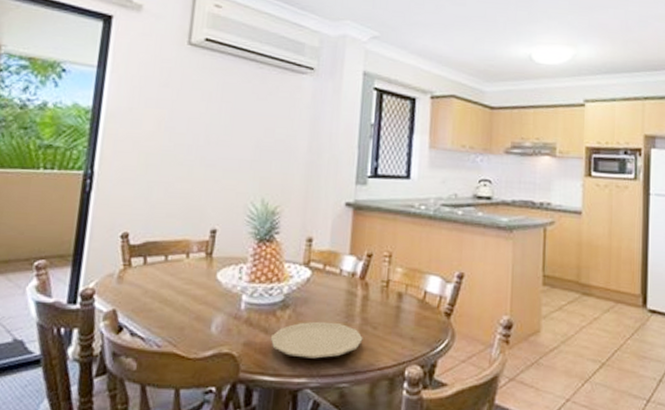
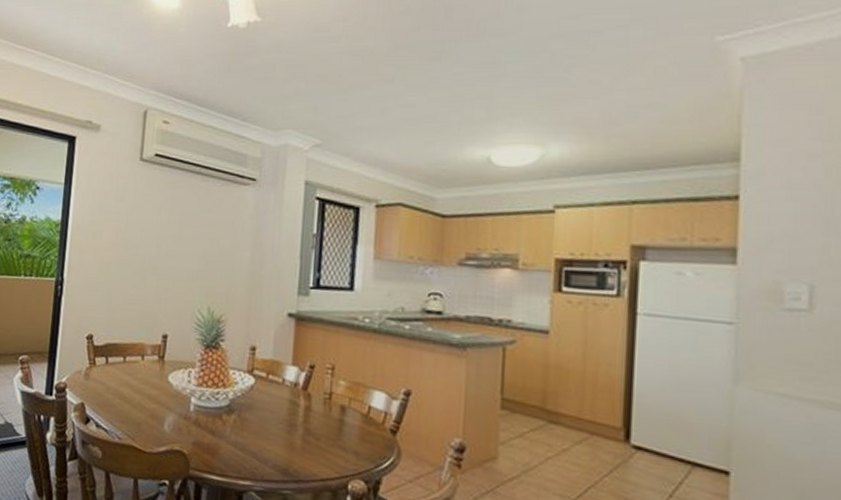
plate: present [270,321,363,359] -> none [217,427,306,464]

